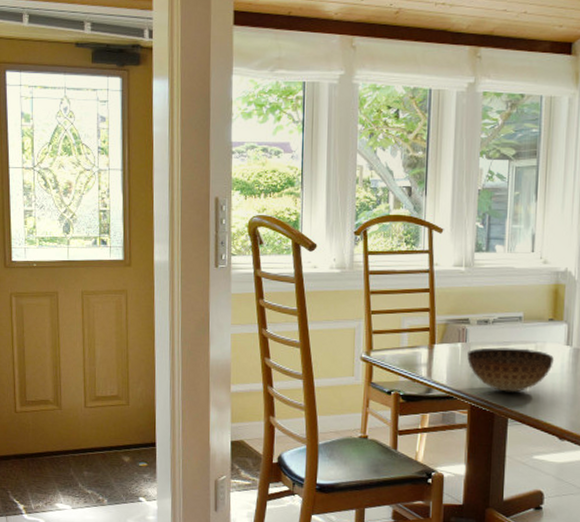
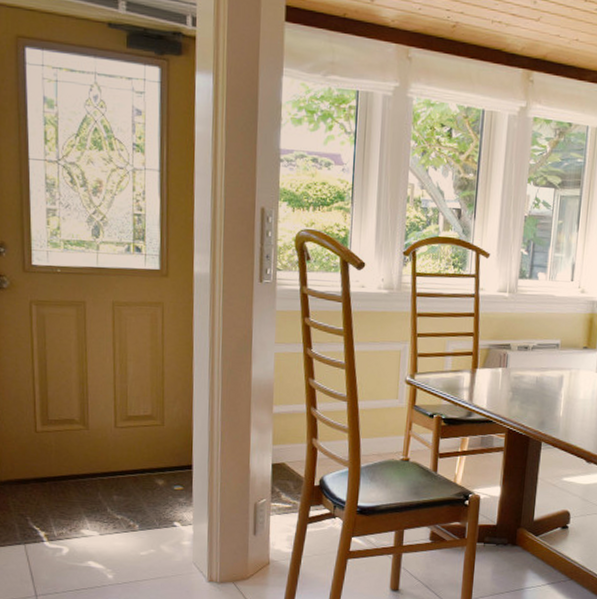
bowl: present [467,347,555,393] -> none [507,373,587,417]

